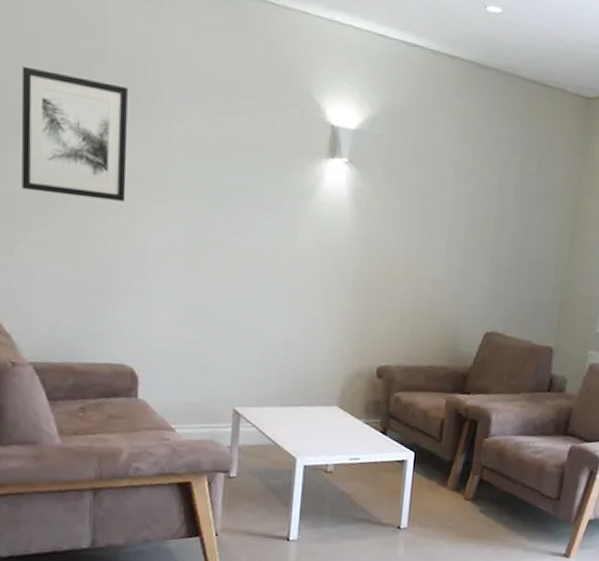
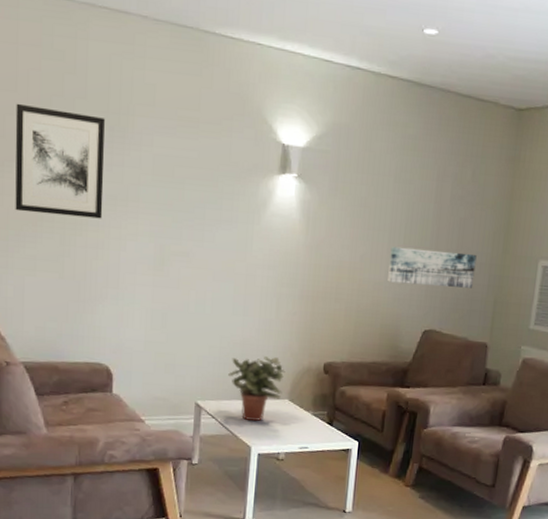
potted plant: none [270,359,334,430] -> present [228,356,285,422]
wall art: none [447,241,542,288] -> present [388,246,477,288]

